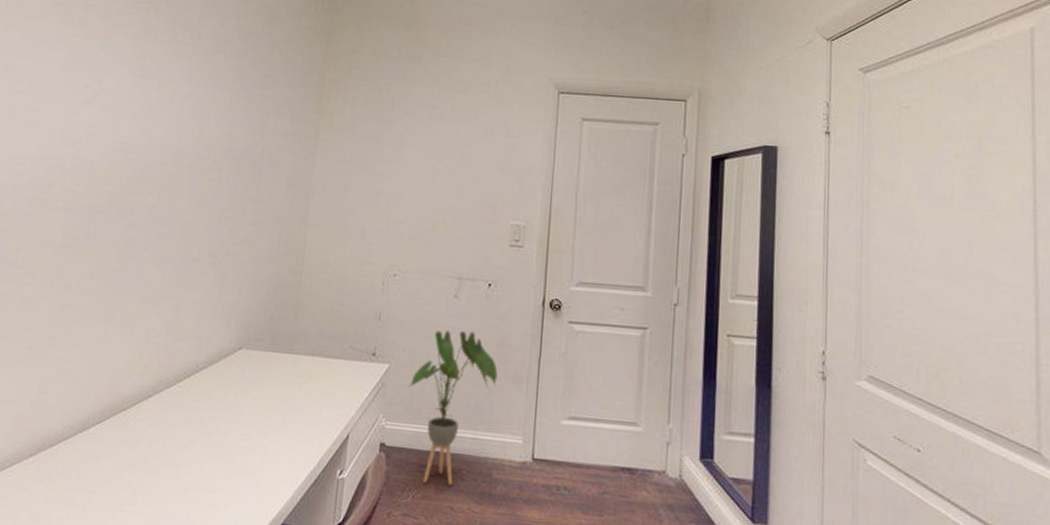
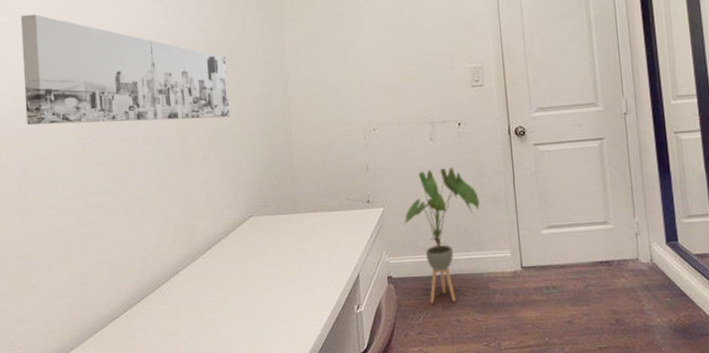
wall art: none [16,86,248,234] -> present [20,14,230,126]

